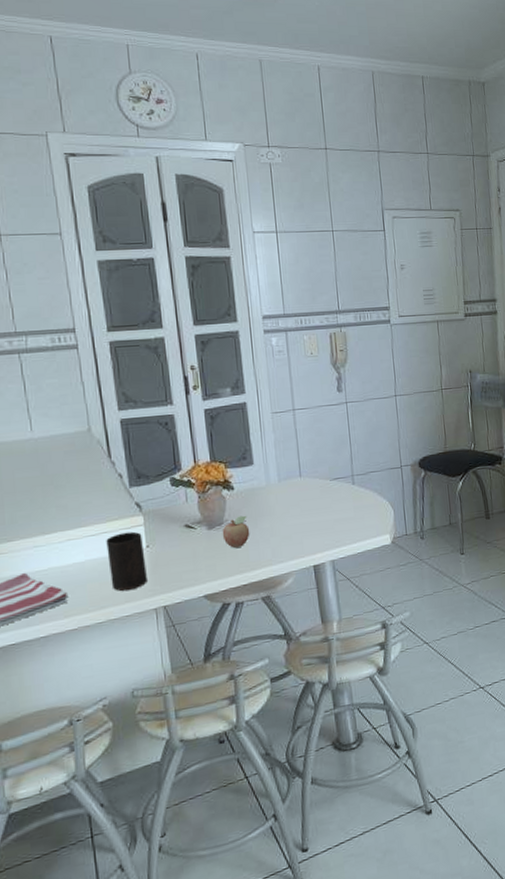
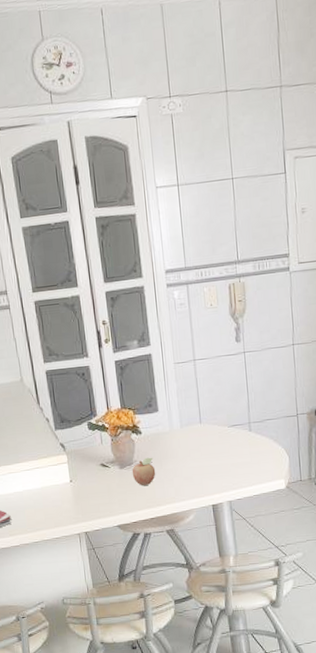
cup: present [106,531,147,592] -> none [38,468,72,518]

